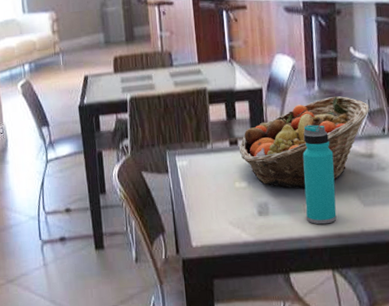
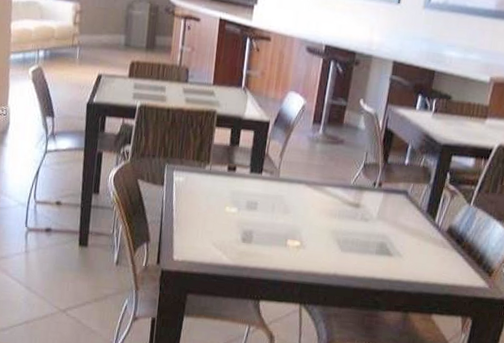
fruit basket: present [239,96,370,188] -> none [235,142,367,224]
water bottle: present [302,124,337,225] -> none [285,165,324,262]

